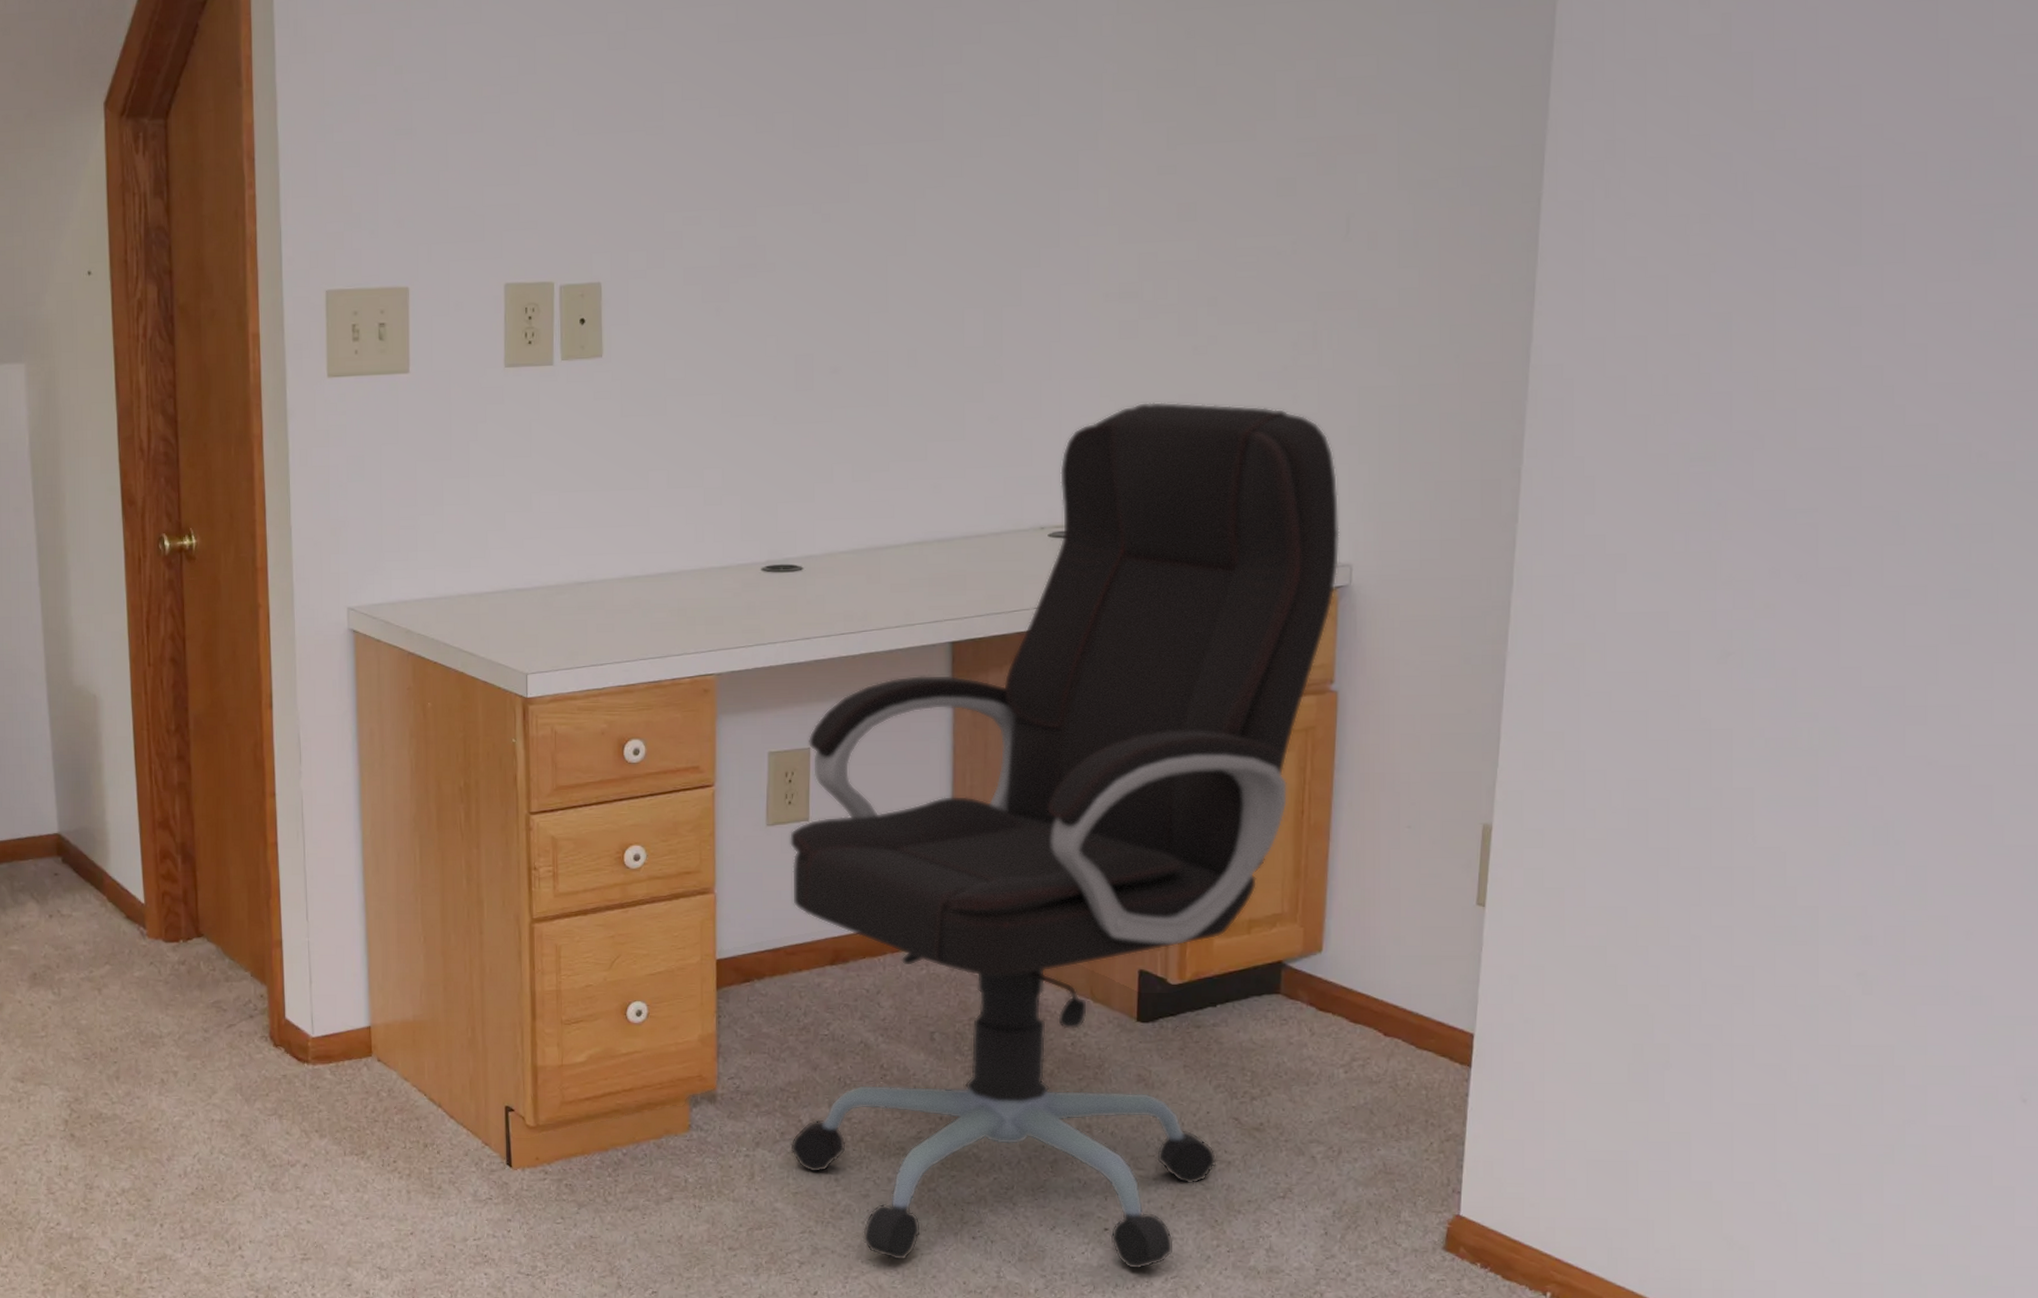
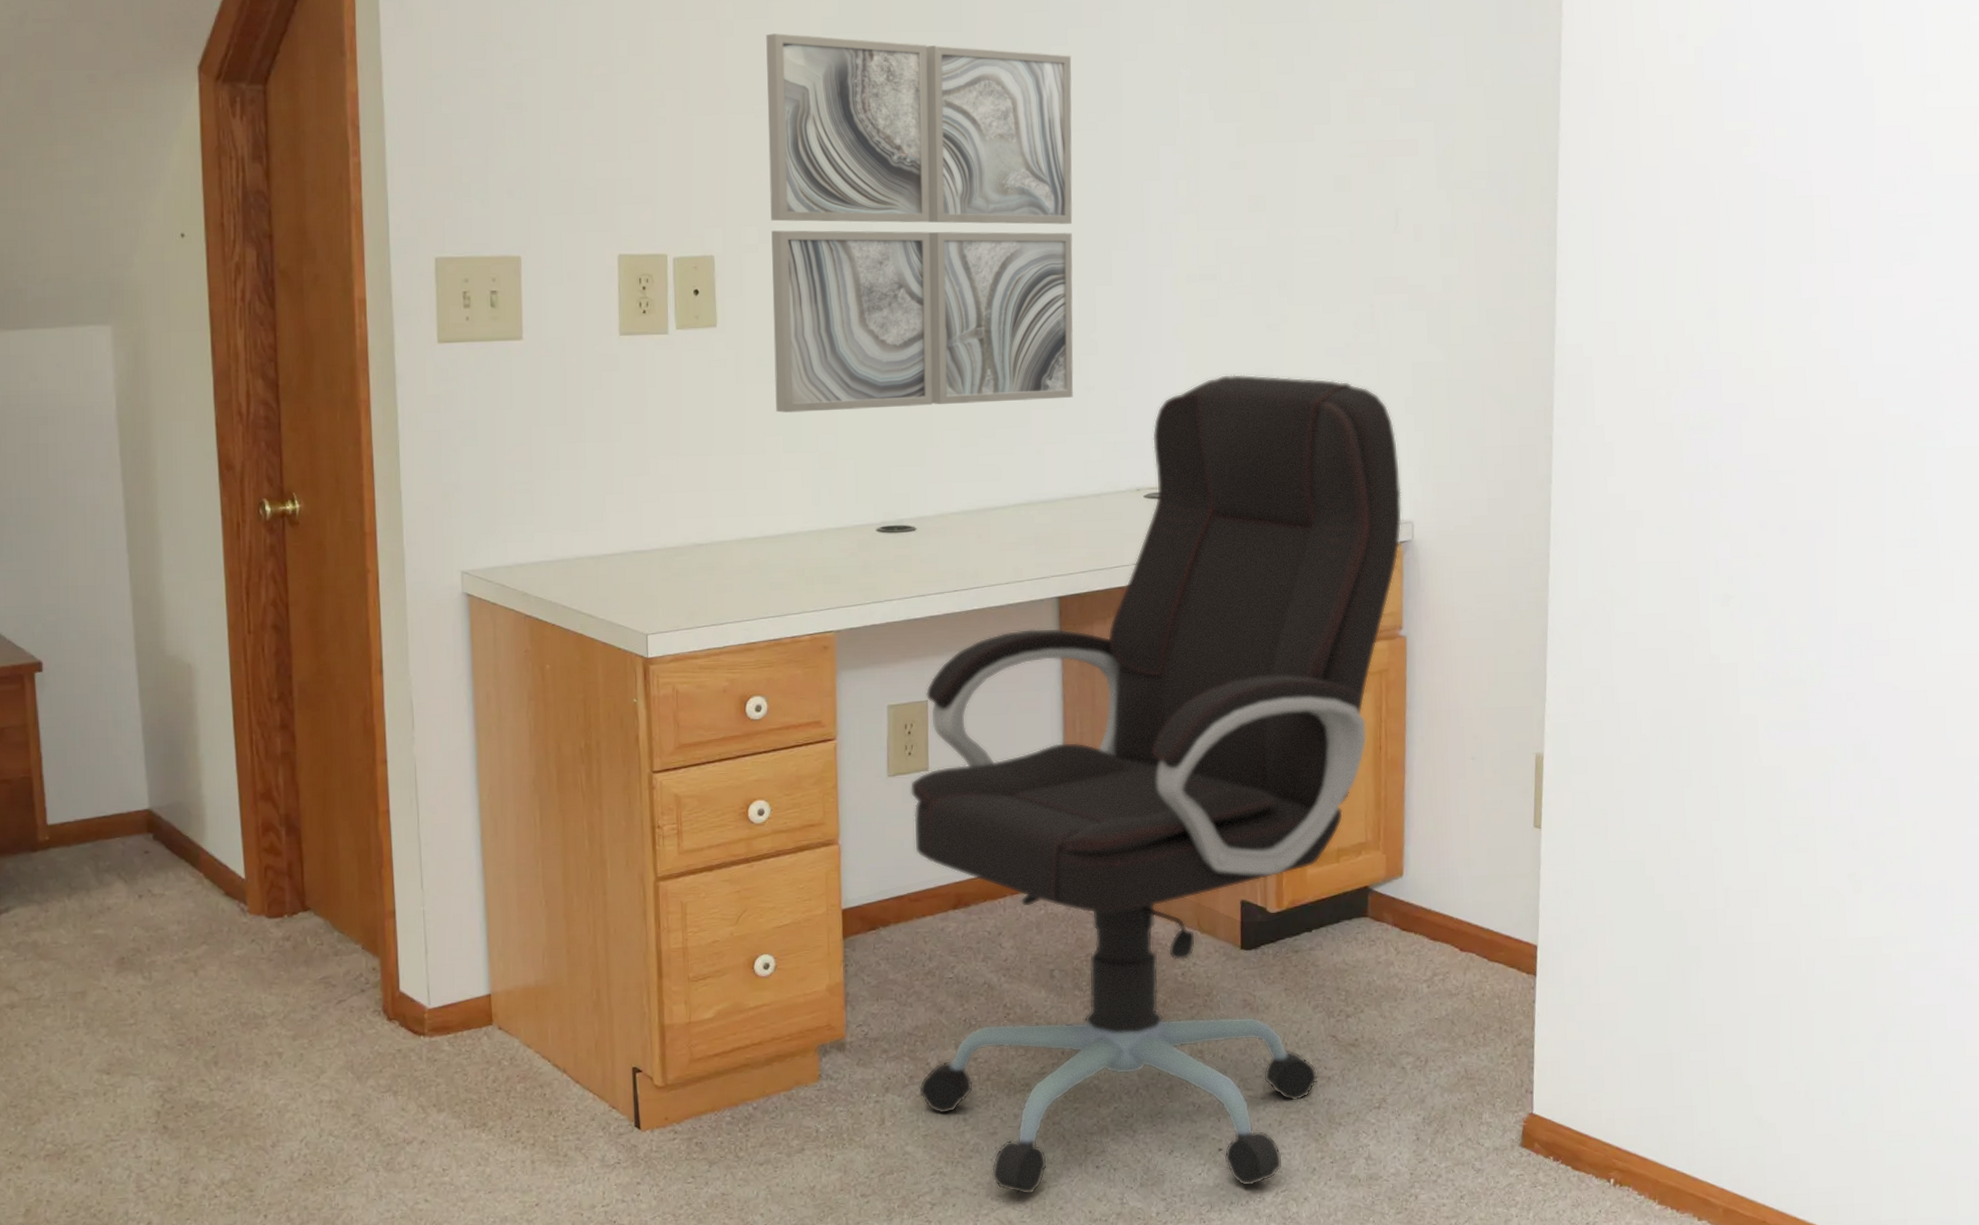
wall art: none [659,44,985,447] -> present [766,33,1074,413]

